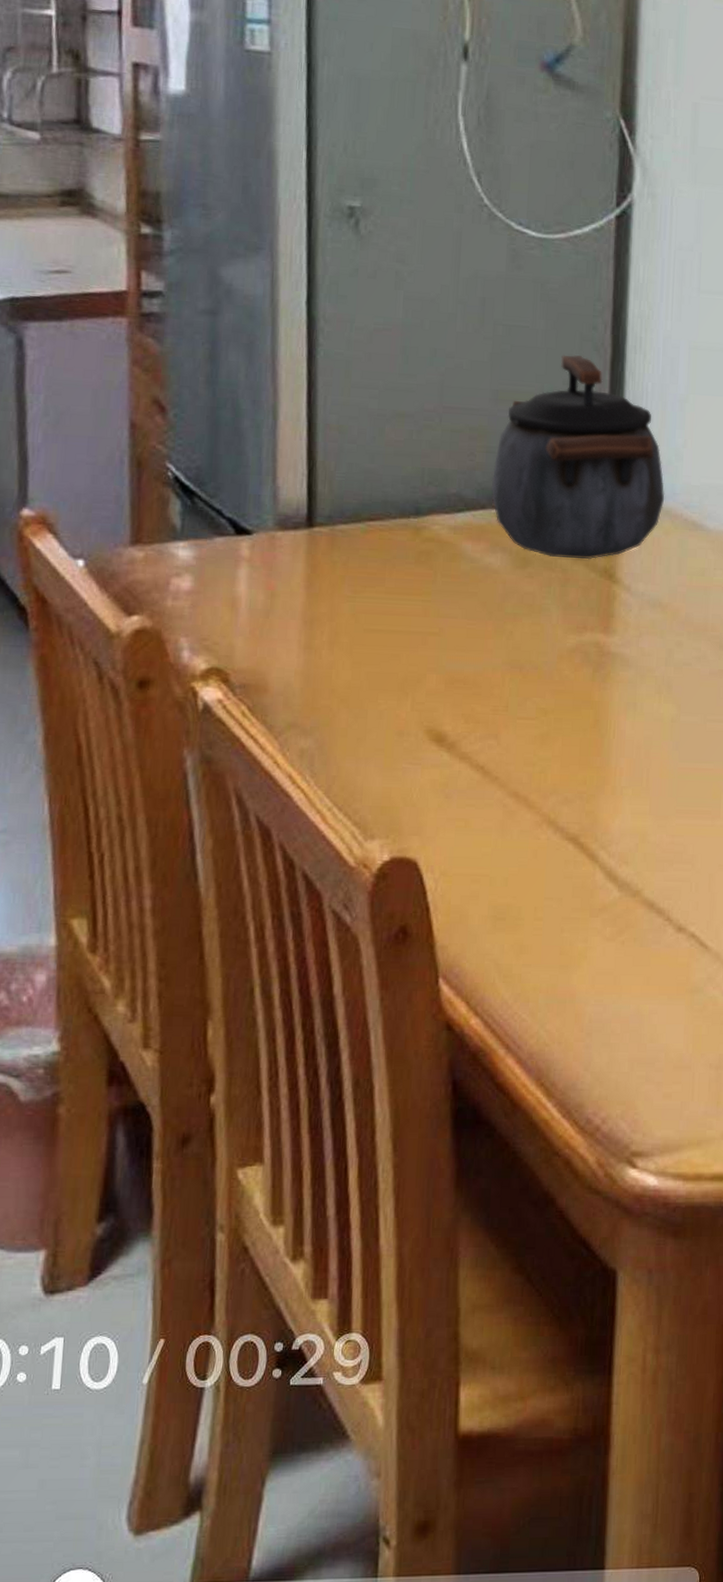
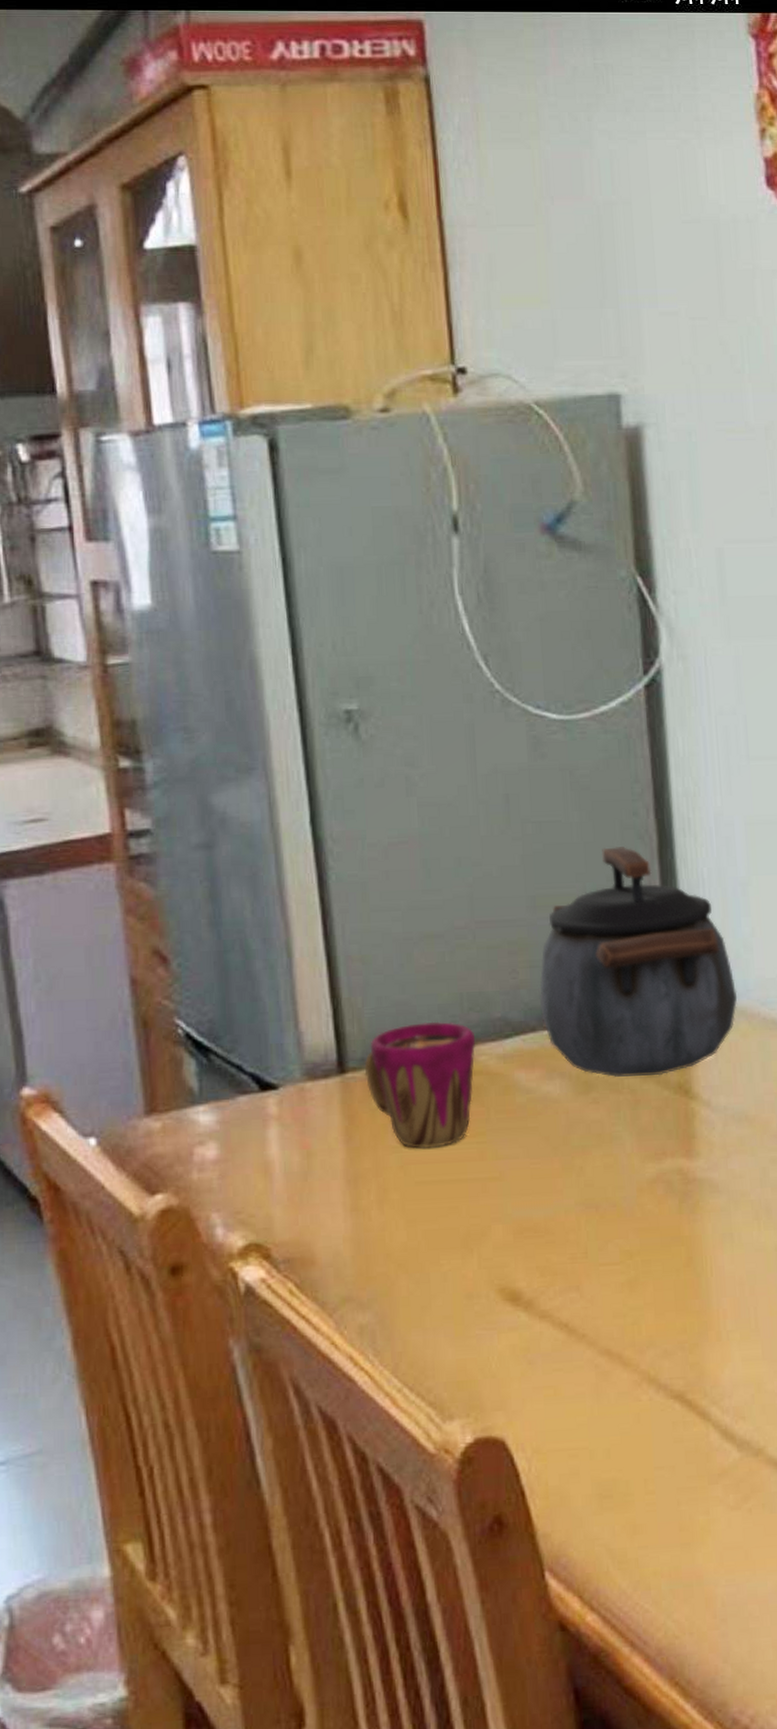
cup: none [330,490,432,601] -> present [364,1021,476,1149]

